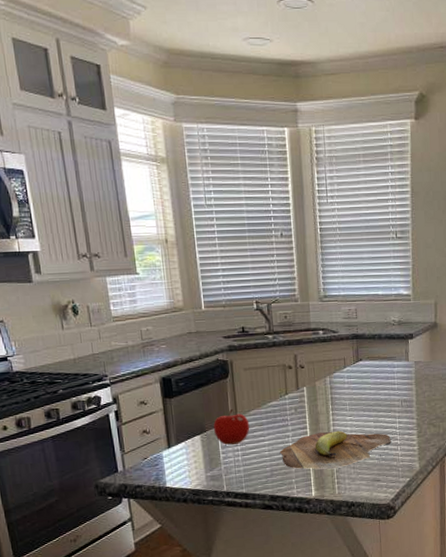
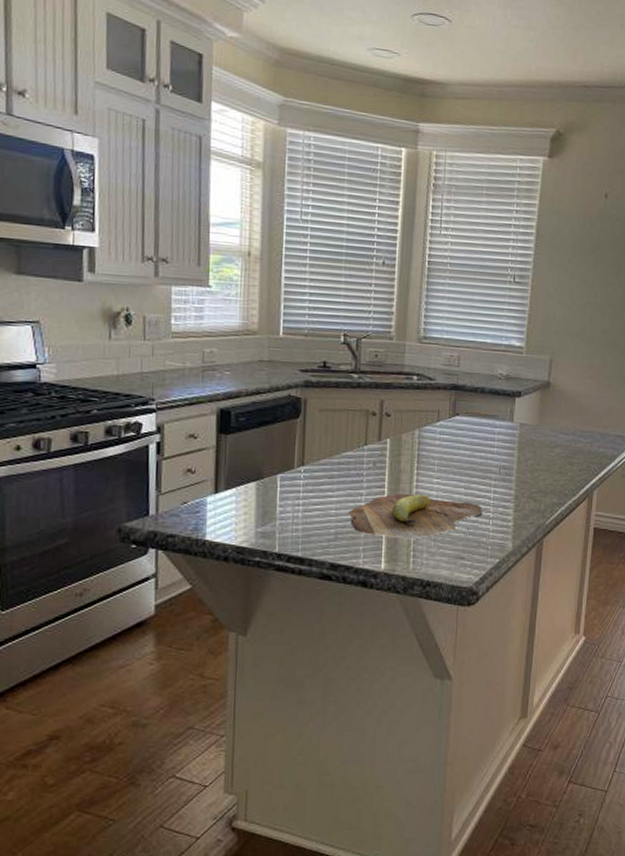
fruit: present [213,408,250,446] -> none [272,454,317,498]

